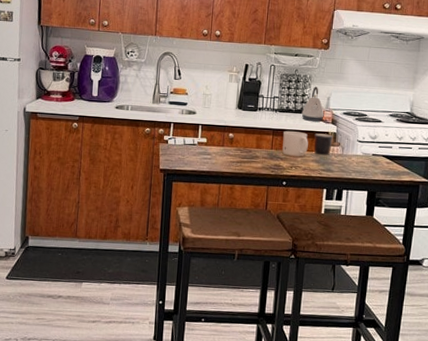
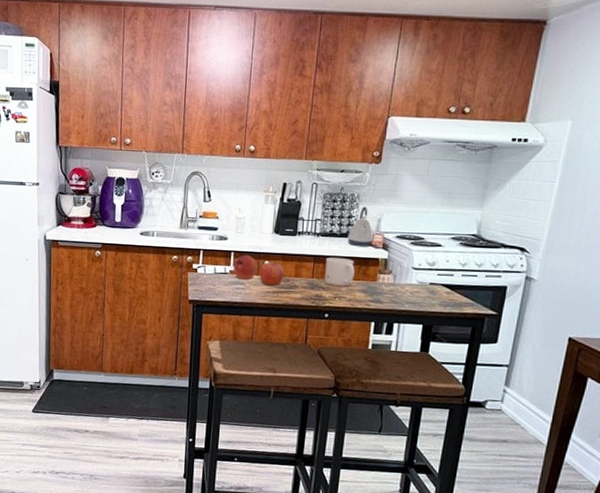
fruit: none [201,128,223,151] -> present [233,255,258,281]
fruit: none [224,133,247,156] -> present [259,260,284,286]
mug: present [314,133,333,157] -> none [361,260,384,287]

